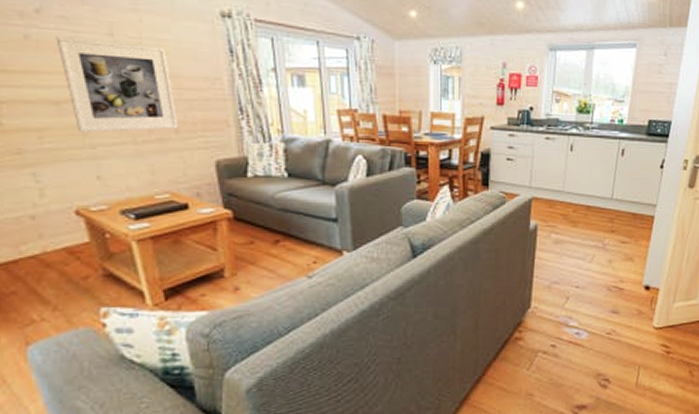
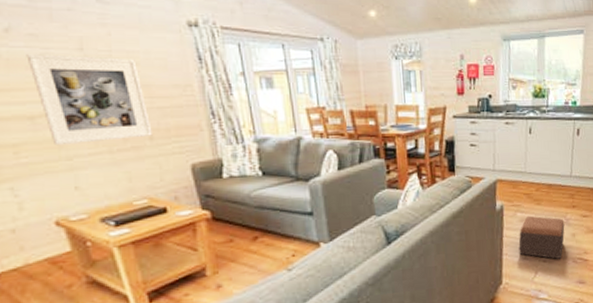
footstool: none [551,238,602,287] -> present [518,215,565,260]

